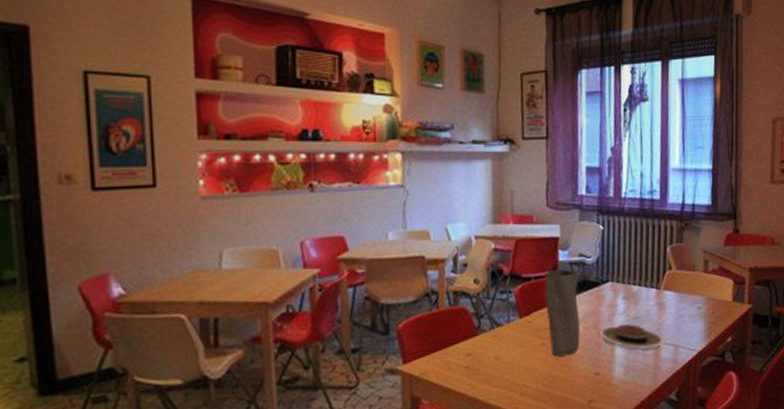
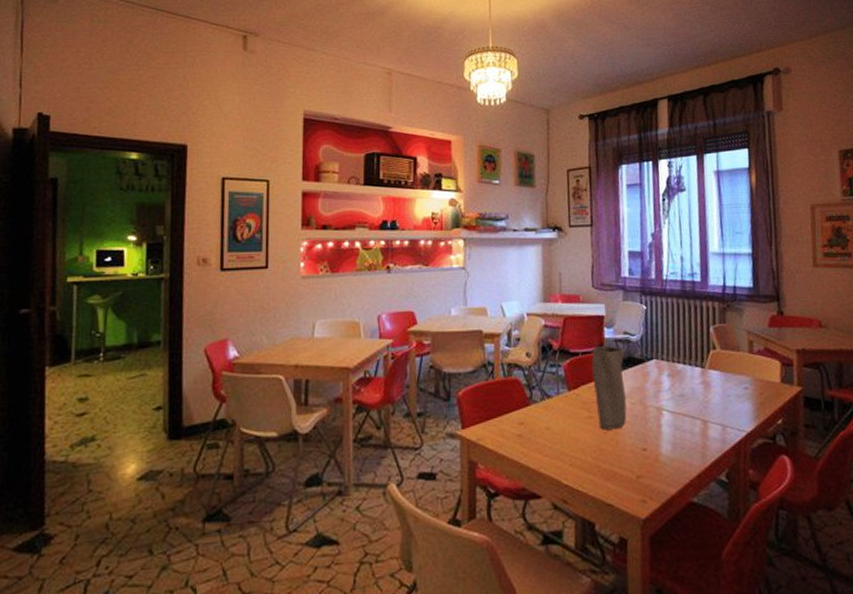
plate: present [599,323,665,349] -> none [645,400,713,427]

